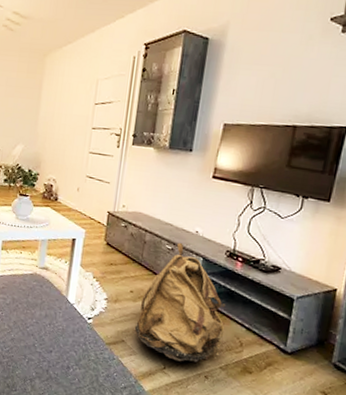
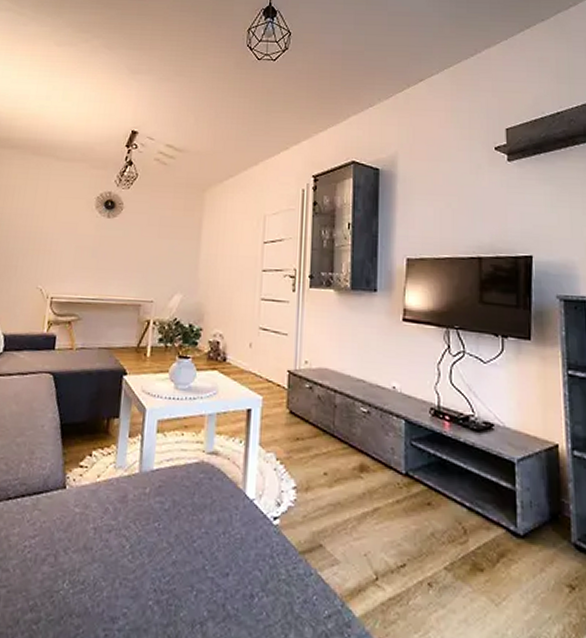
backpack: present [135,242,225,363] -> none [335,402,443,567]

